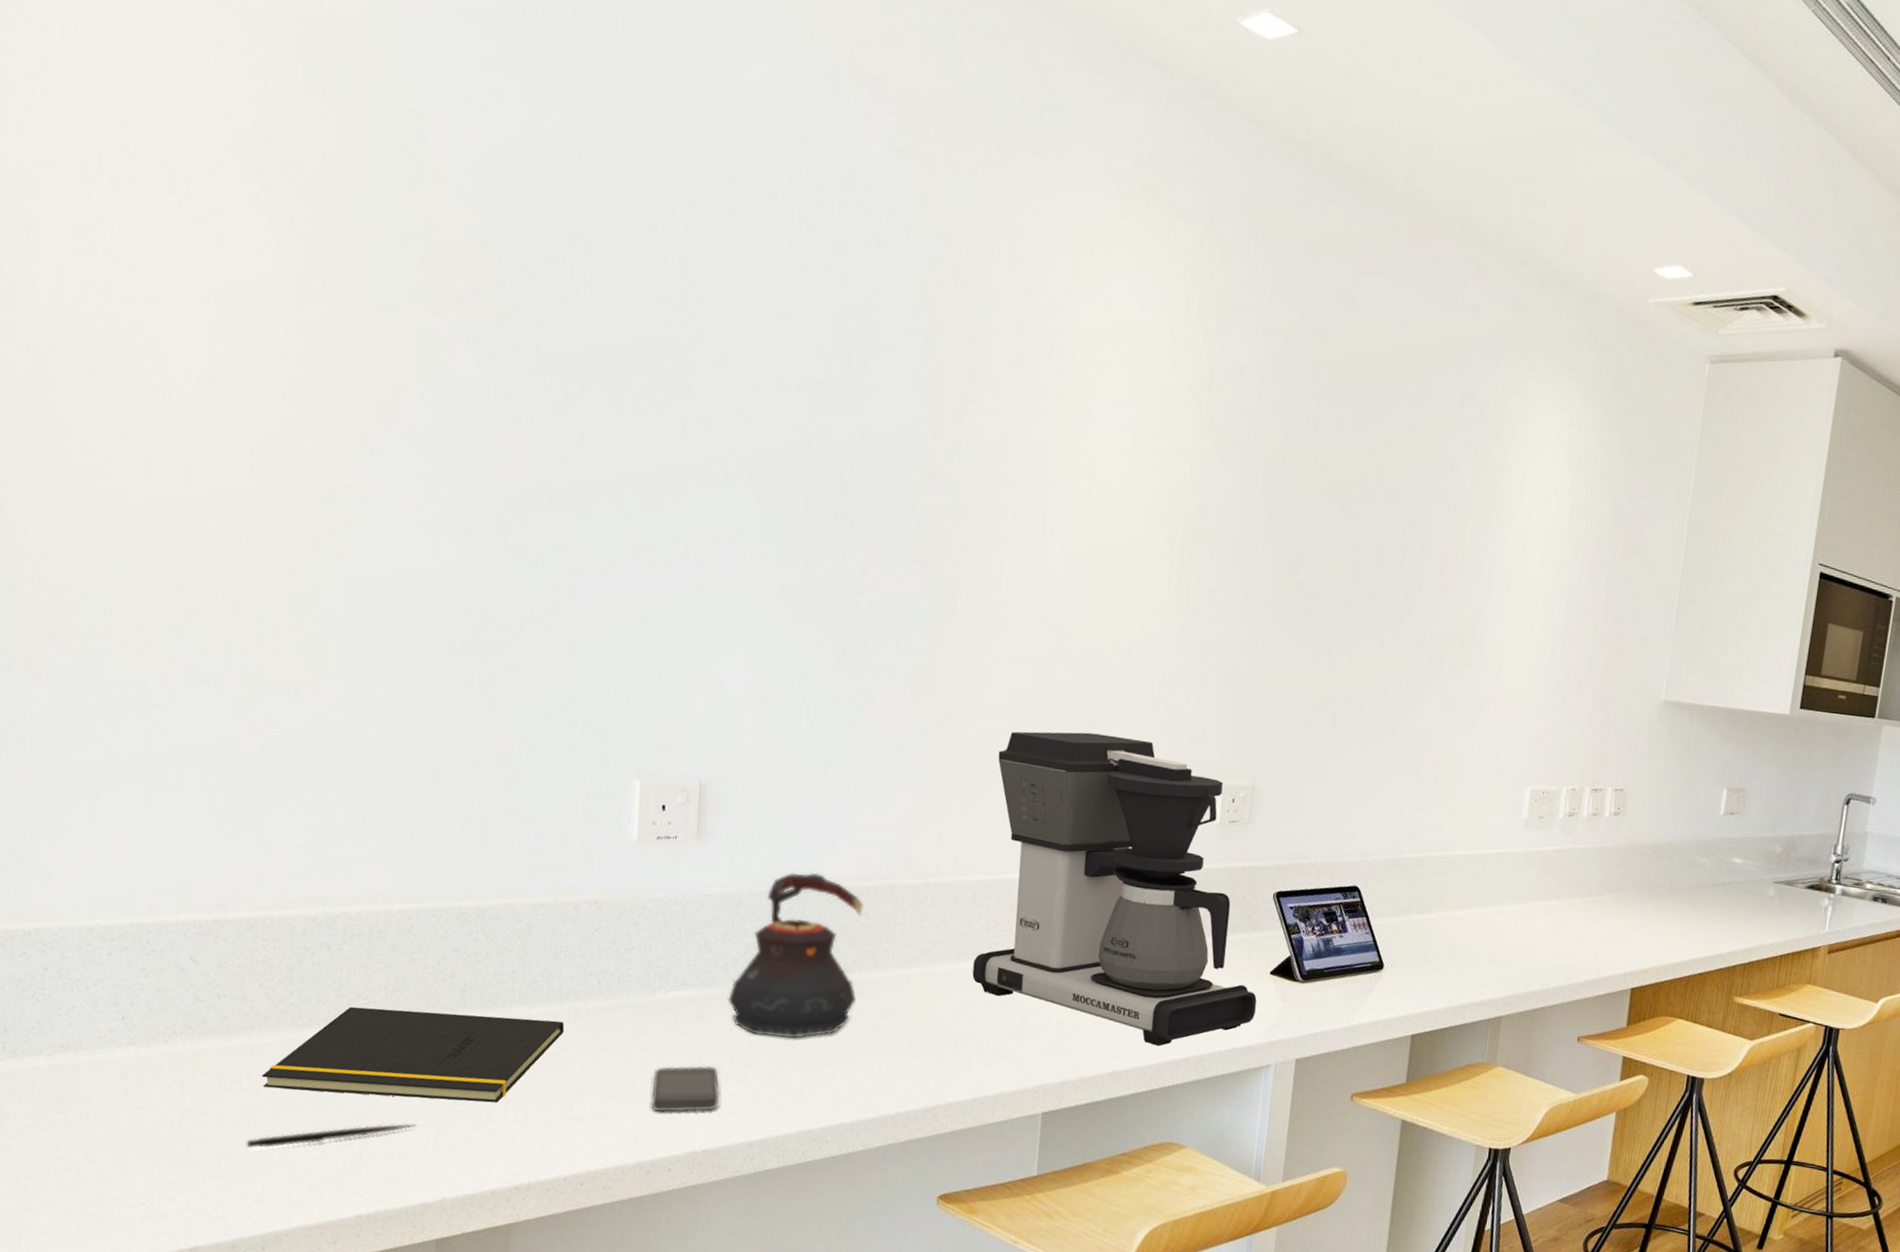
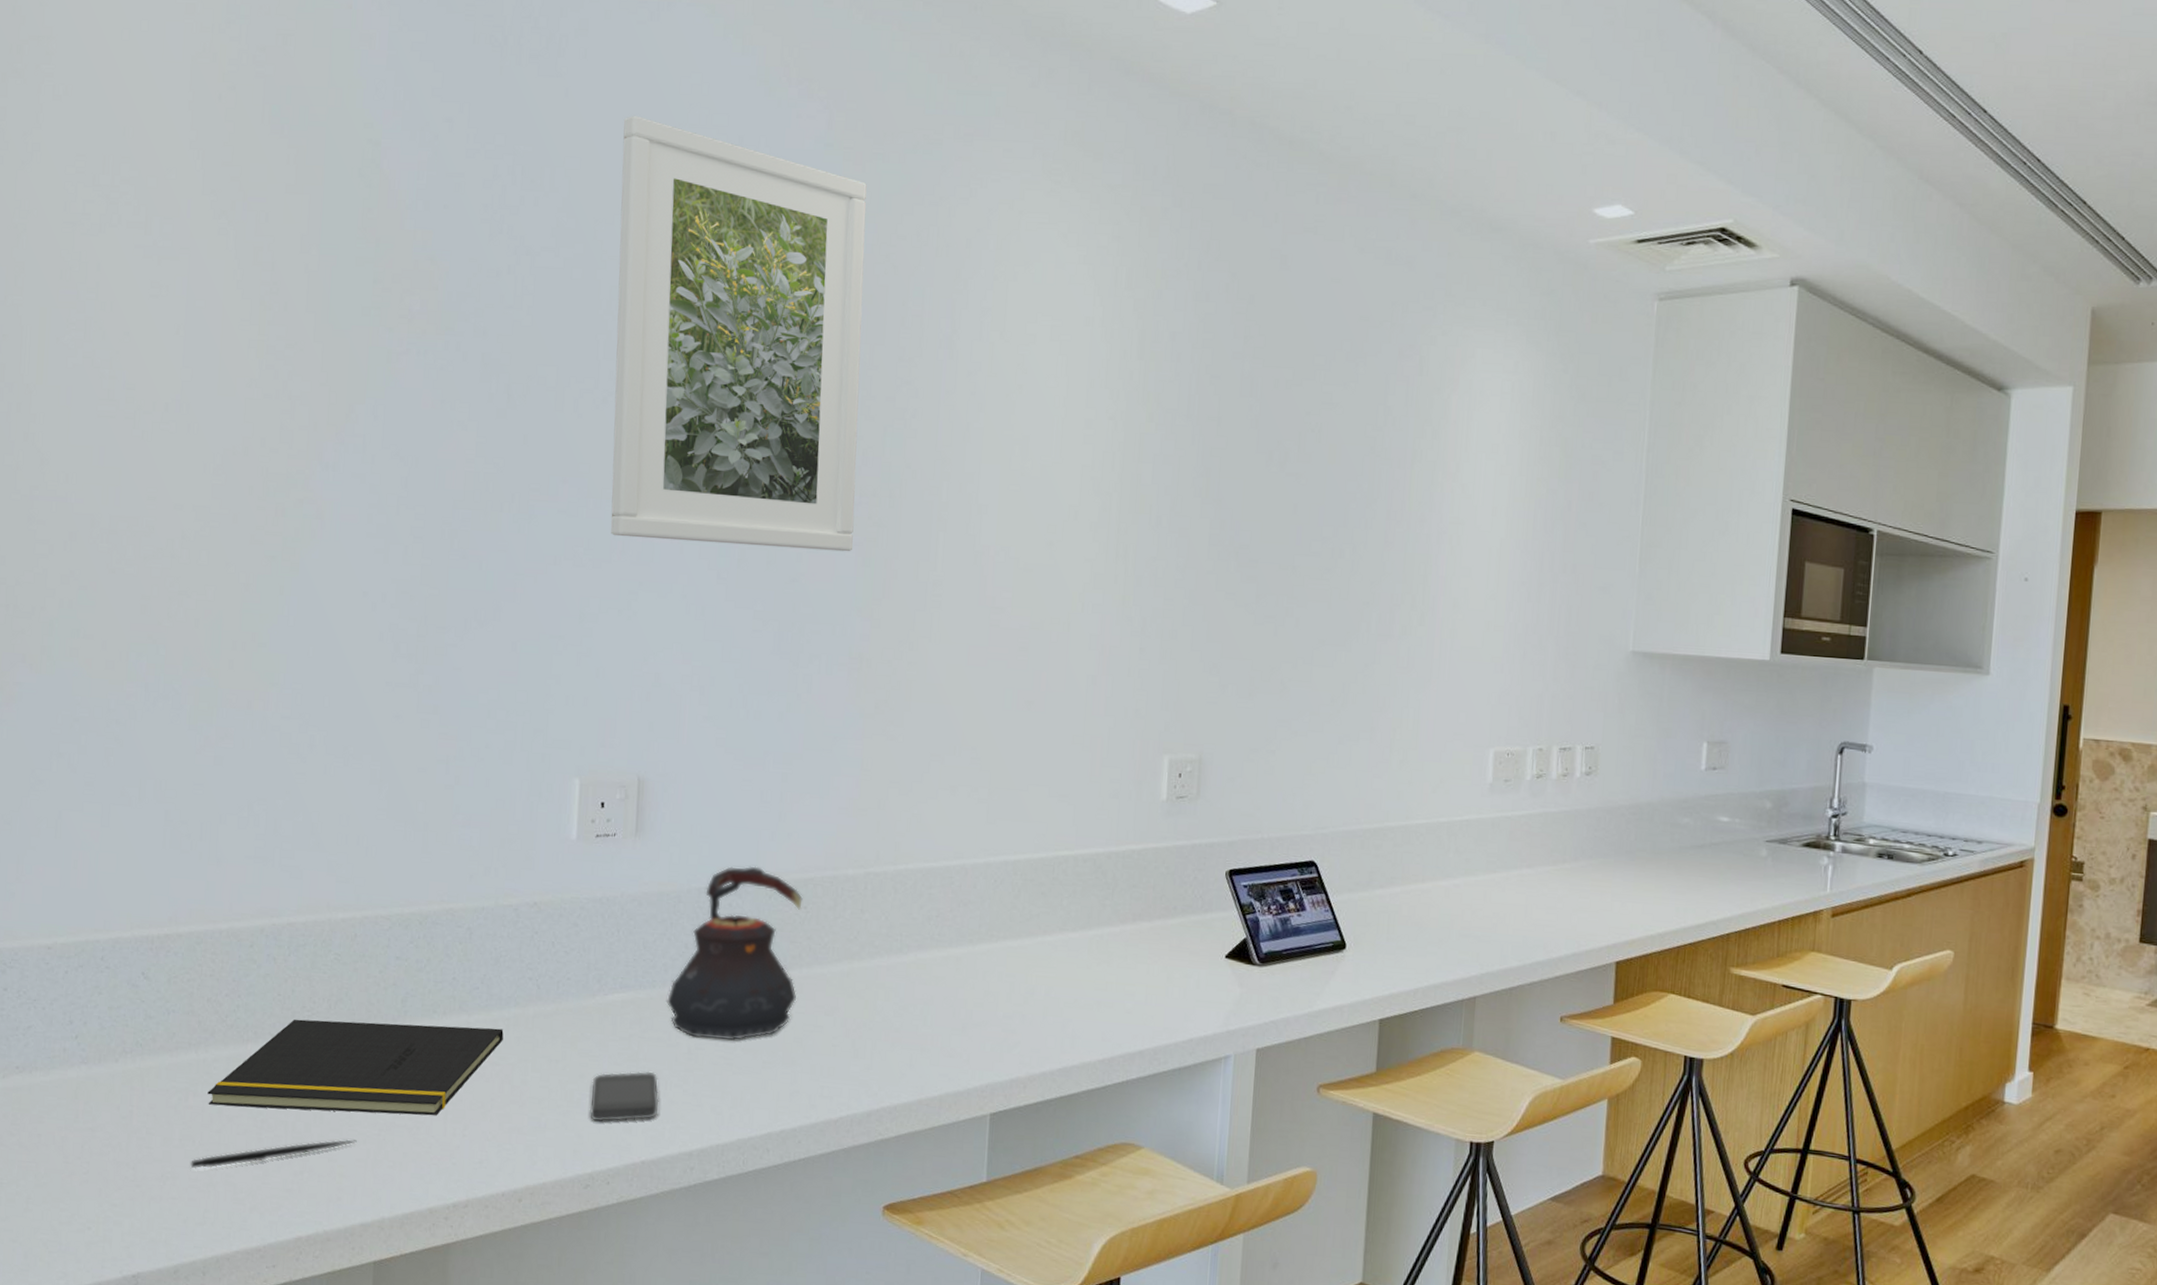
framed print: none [671,103,938,569] -> present [610,115,867,552]
coffee maker: present [972,731,1257,1046] -> none [915,710,1212,1039]

